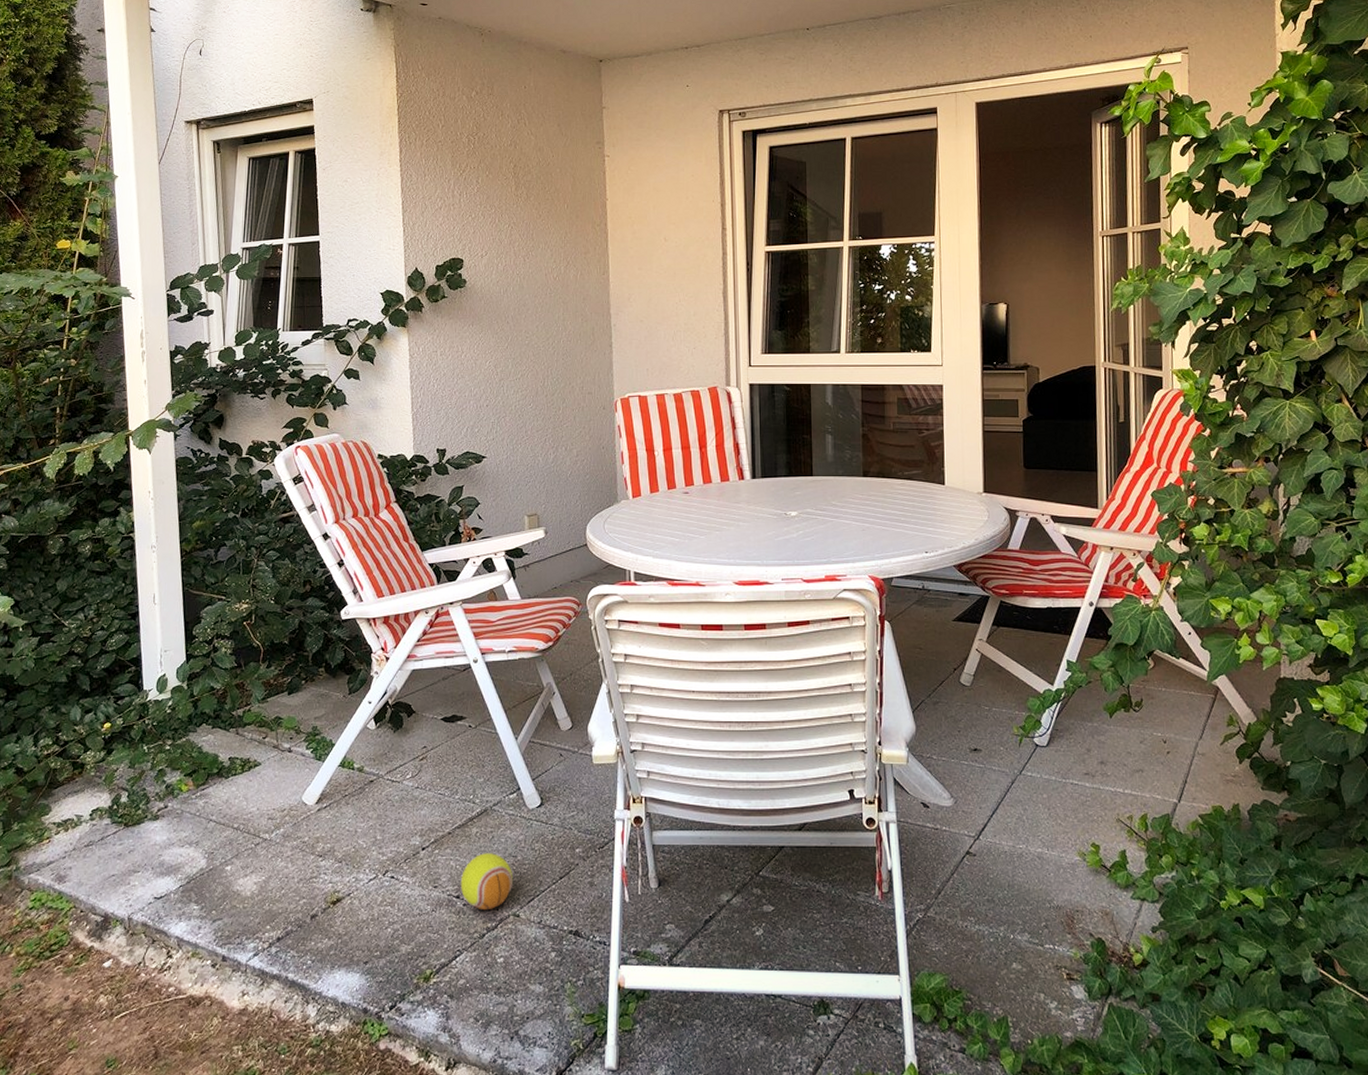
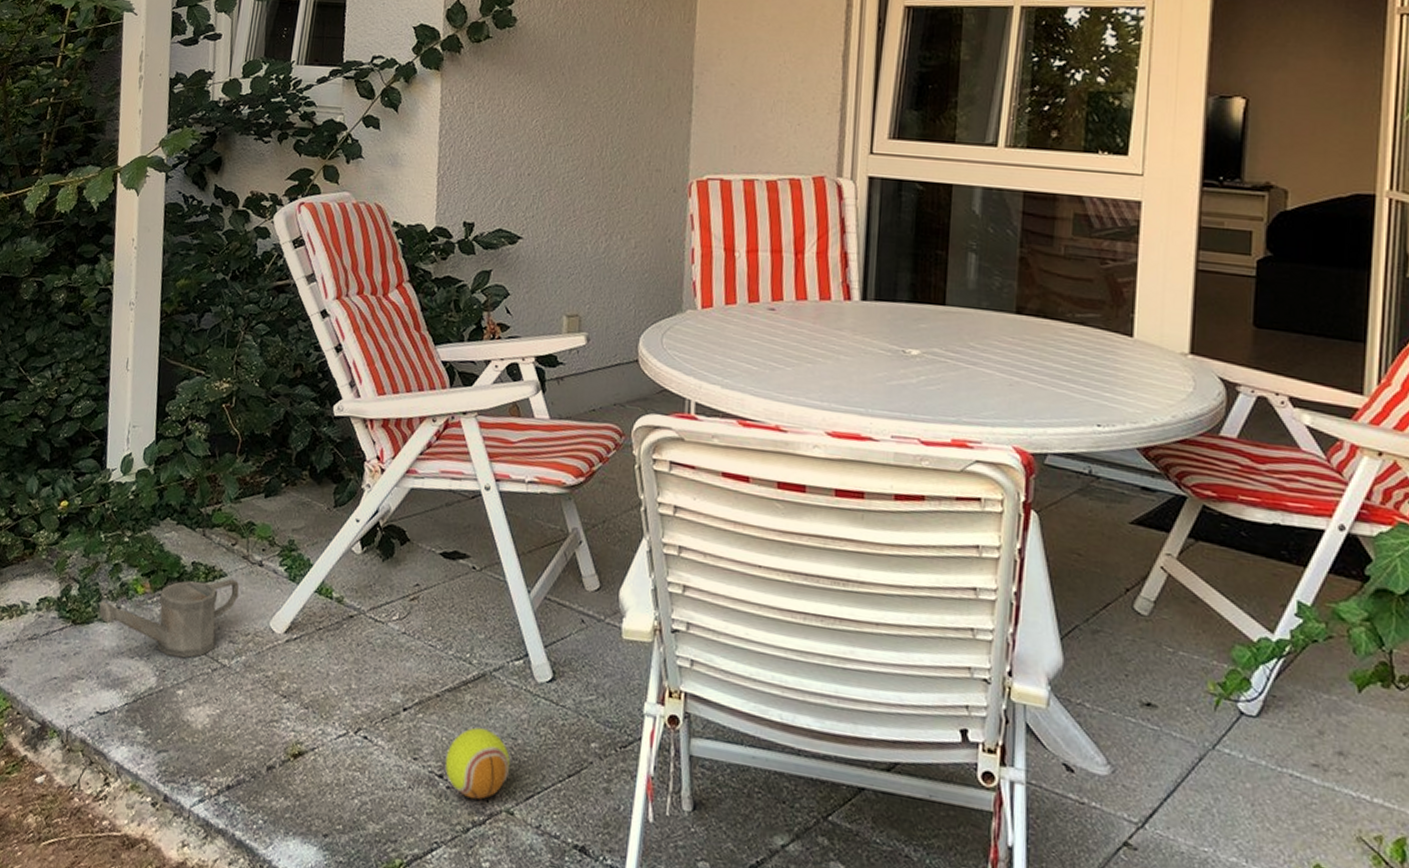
watering can: none [148,766,273,839] -> present [99,579,240,659]

